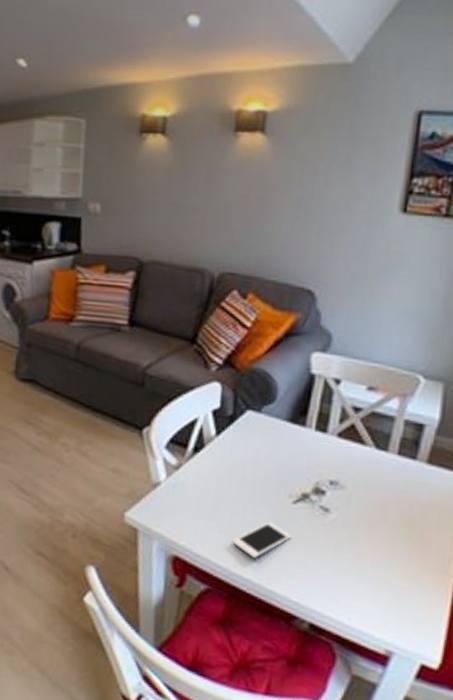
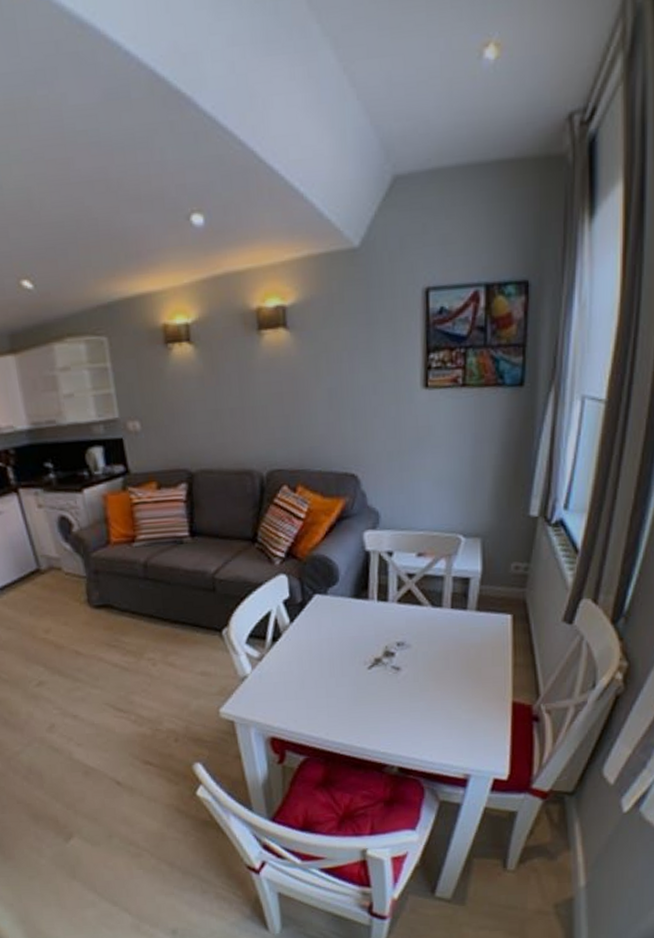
cell phone: present [232,521,292,558] -> none [321,689,372,723]

